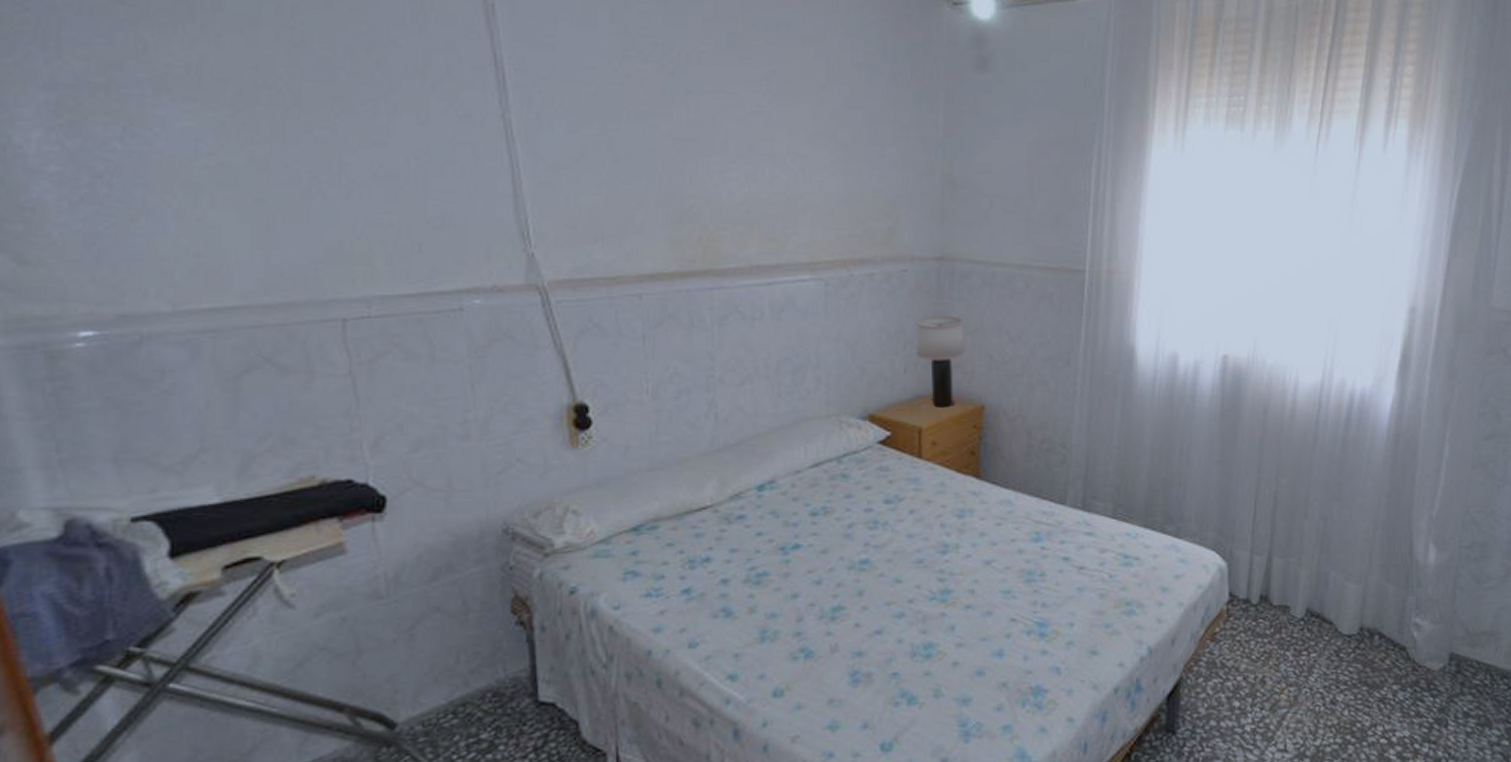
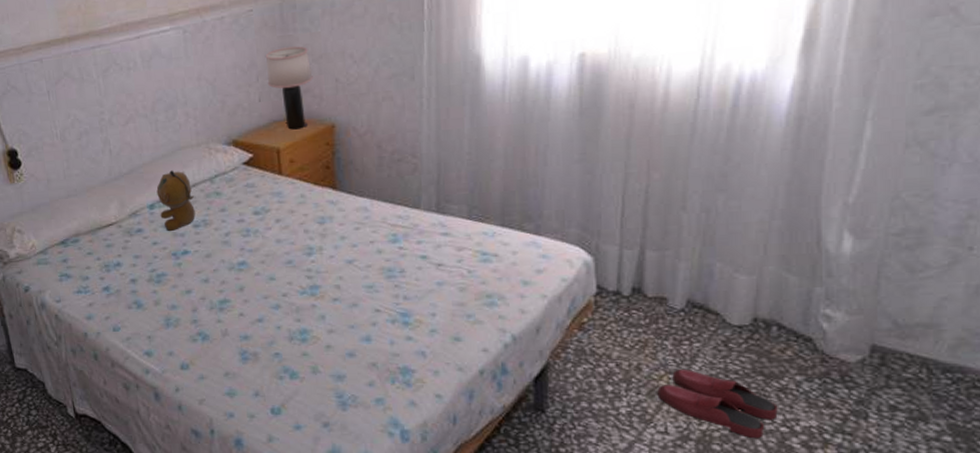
stuffed bear: none [769,445,816,519] -> present [156,170,195,231]
slippers: none [1279,680,1379,753] -> present [657,368,778,439]

